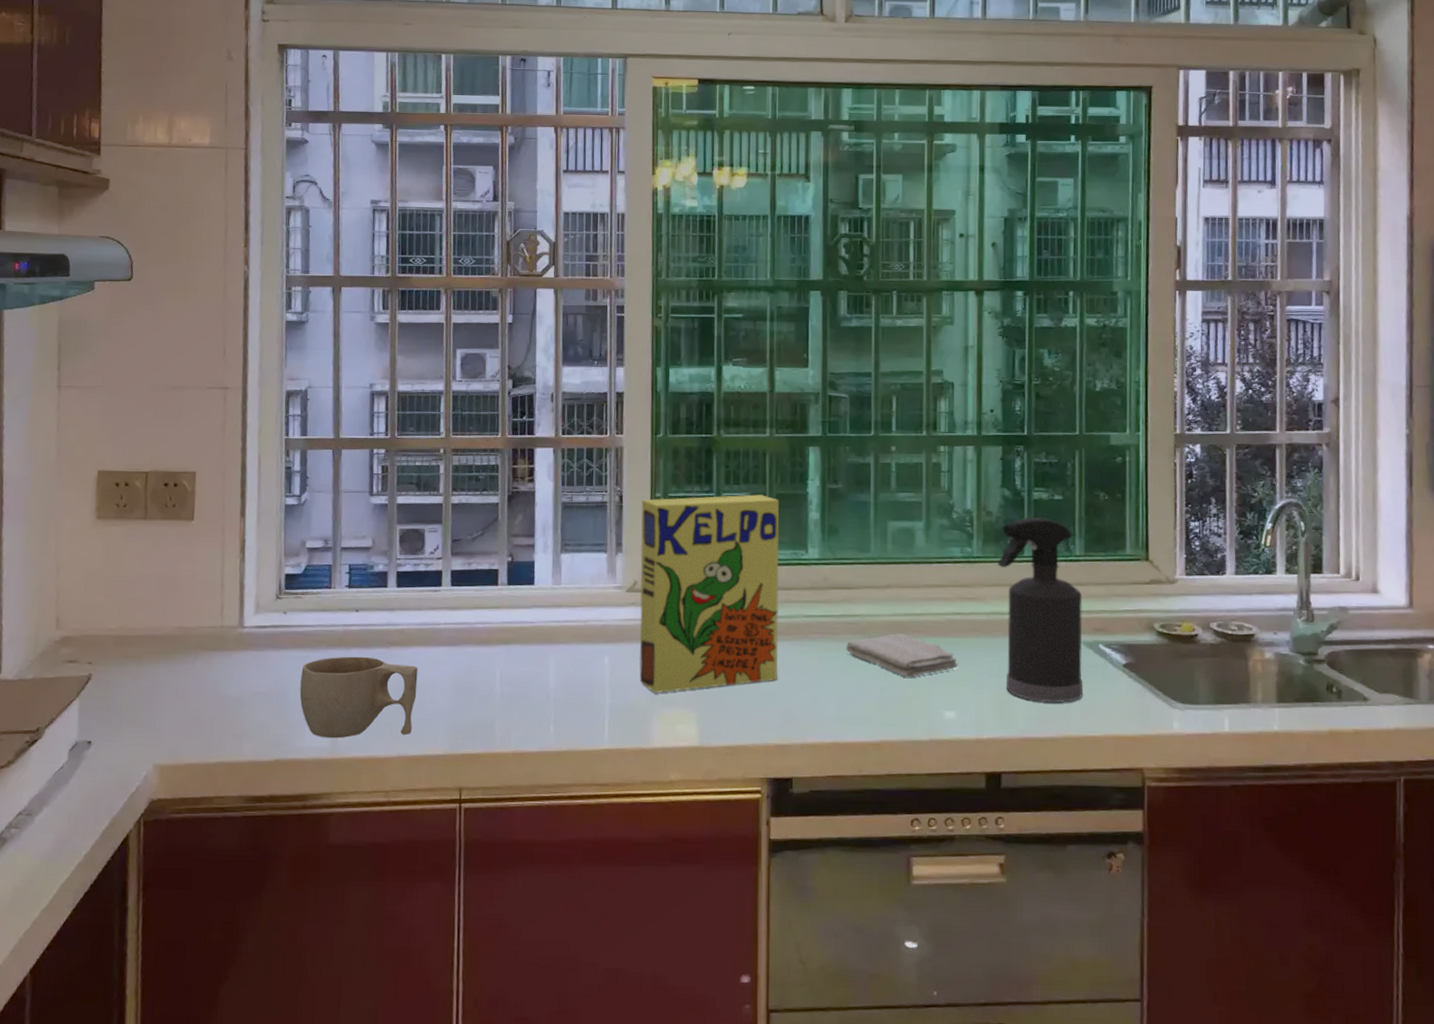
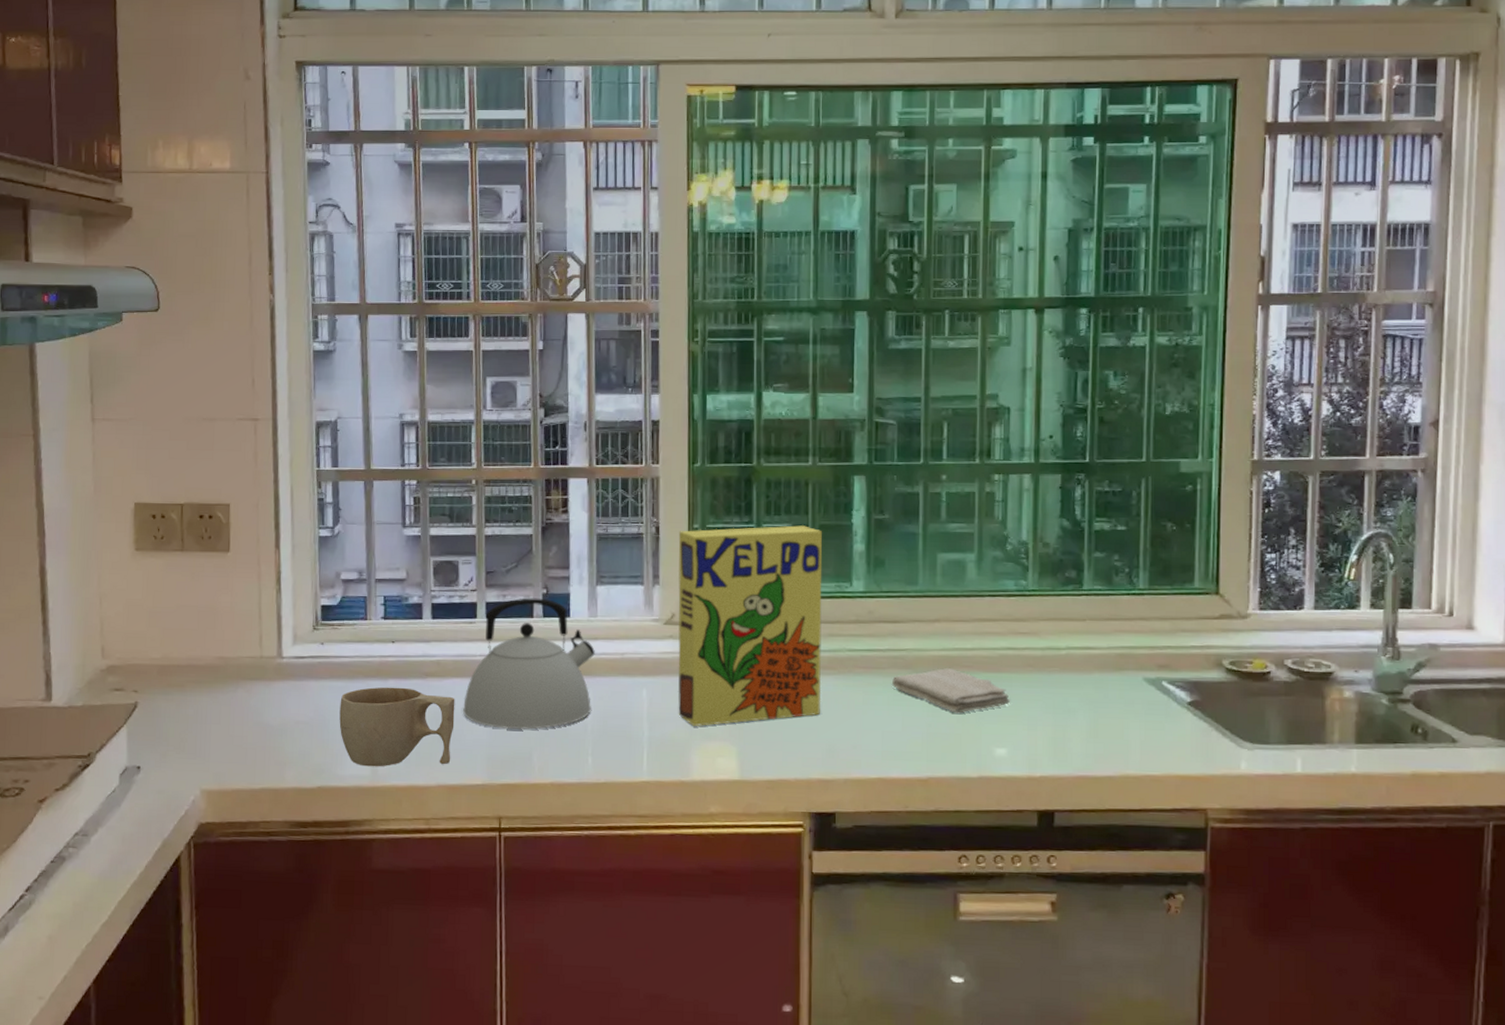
kettle: none [426,565,558,699] -> present [463,598,595,730]
spray bottle: present [997,517,1083,704] -> none [1054,549,1145,742]

